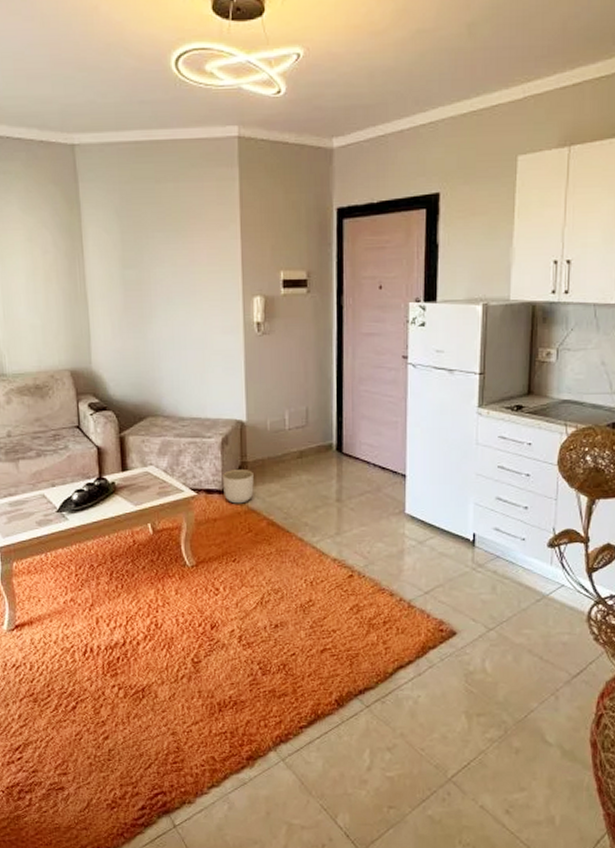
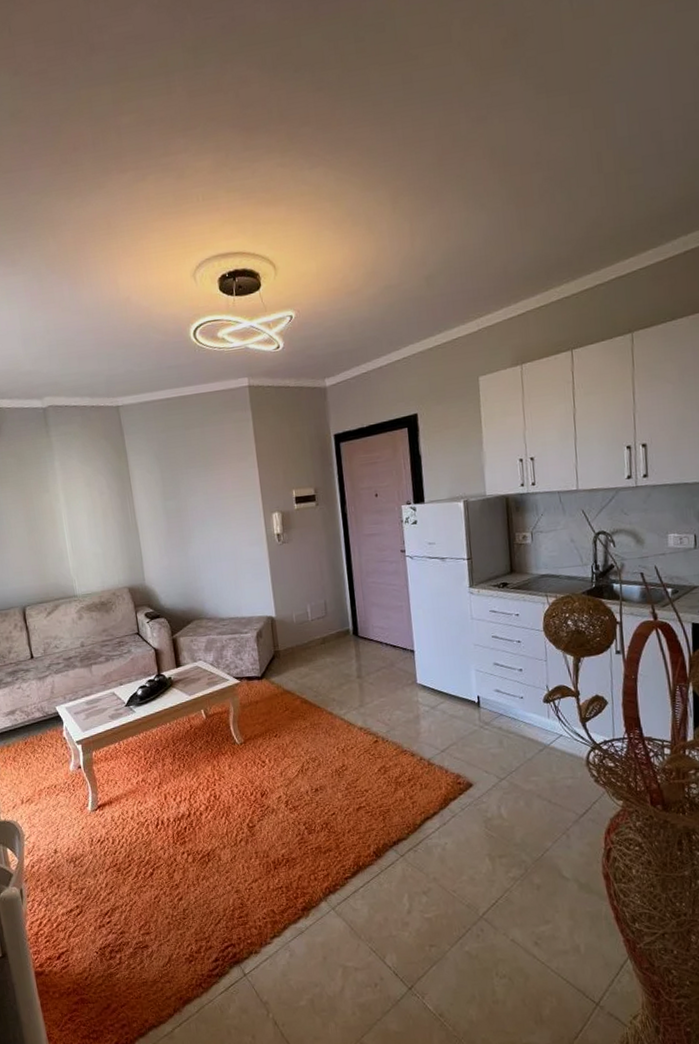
planter: present [223,470,254,504] -> none [260,657,287,687]

